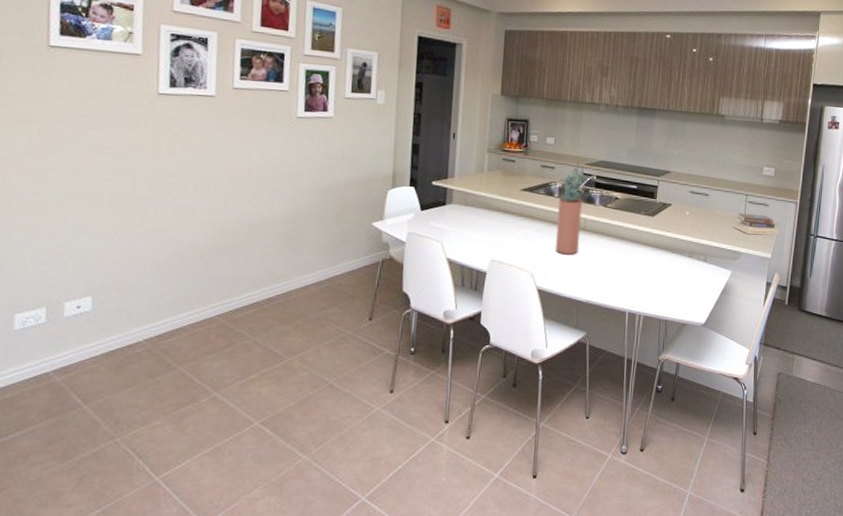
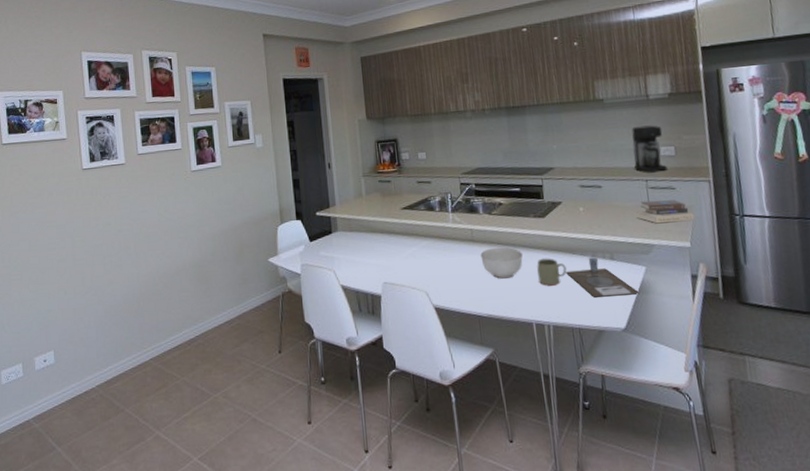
vase: present [555,162,584,255] -> none [441,172,470,269]
bowl: none [589,239,628,269] -> present [480,247,523,279]
mug: none [638,254,665,280] -> present [537,258,567,286]
place setting: none [663,257,722,295] -> present [566,257,639,298]
coffee maker: none [739,145,768,189] -> present [631,125,667,173]

